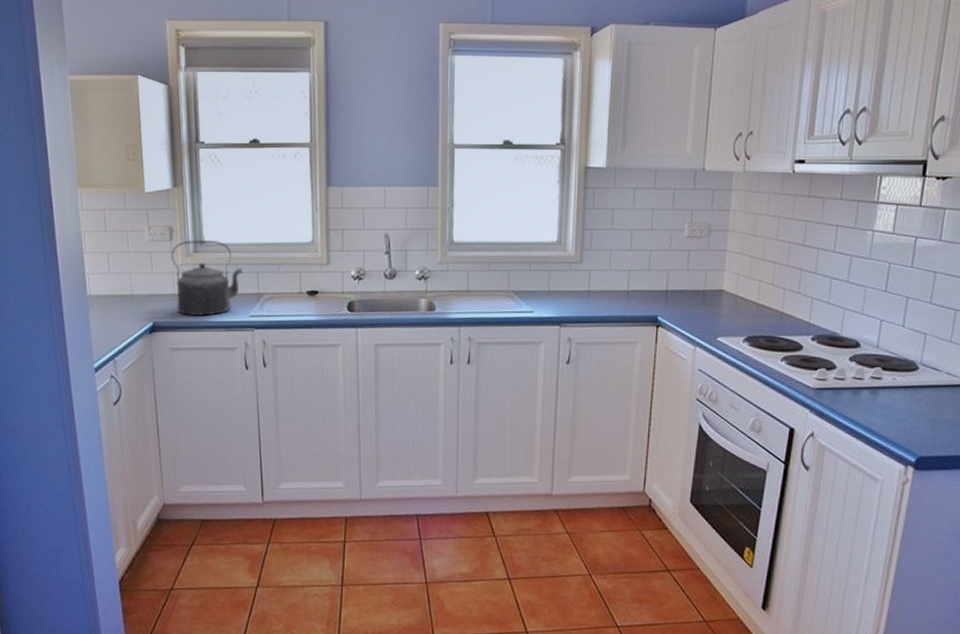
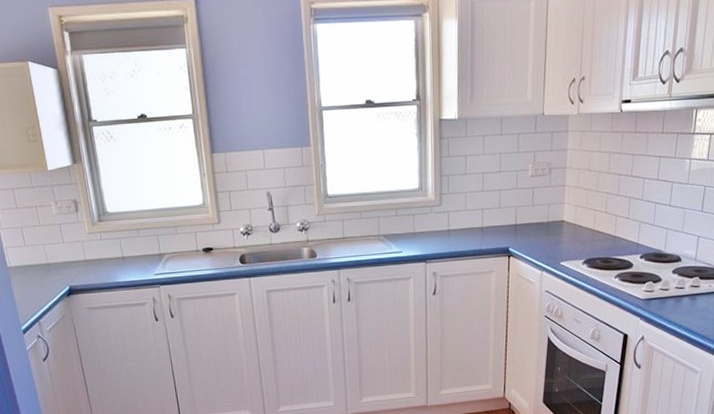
kettle: present [171,240,243,317] -> none [78,210,144,278]

